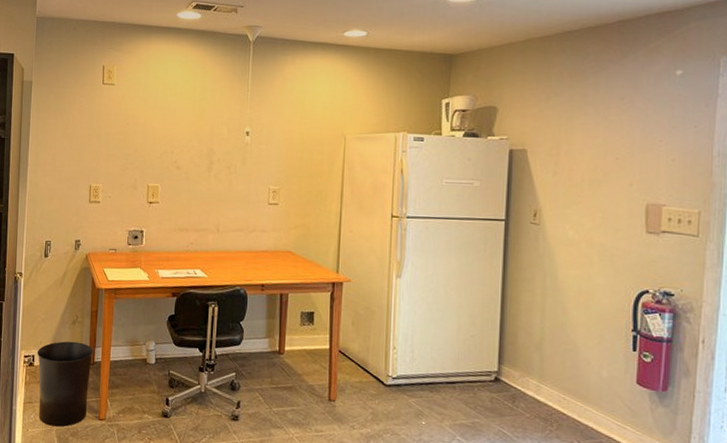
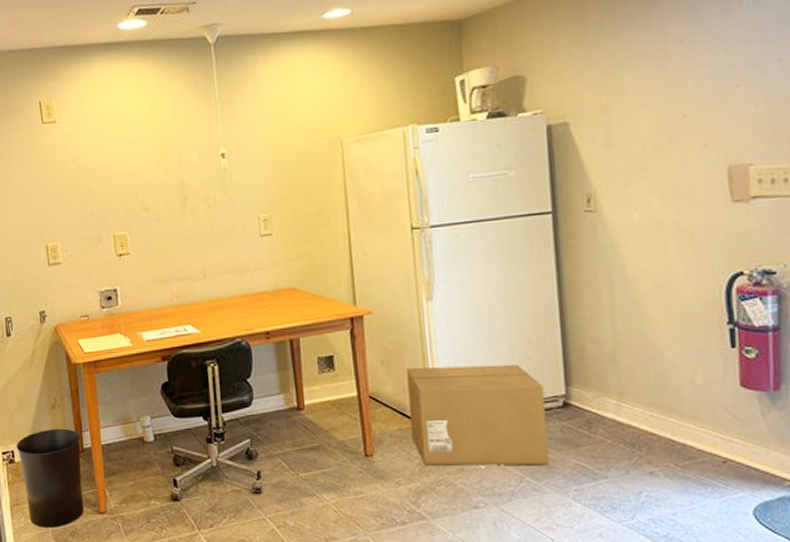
box: none [368,331,481,427] -> present [406,364,549,466]

